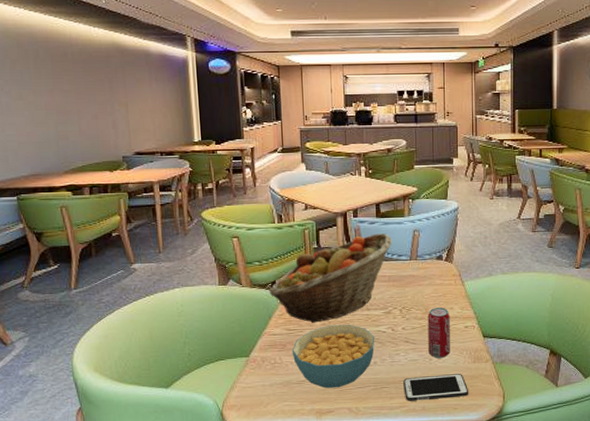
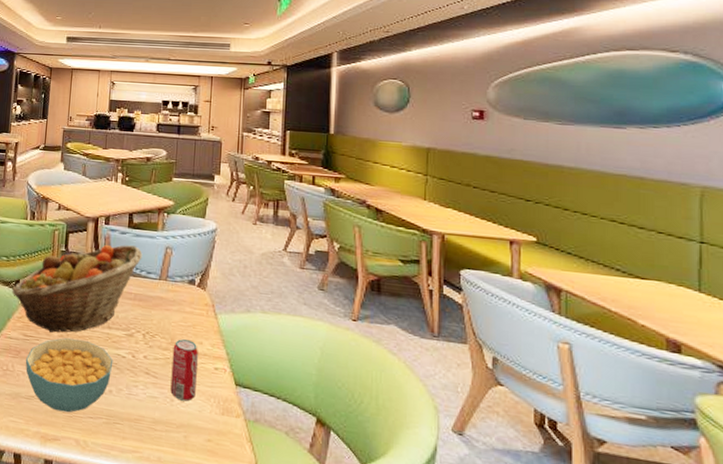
cell phone: present [403,374,468,401] -> none [138,417,213,456]

